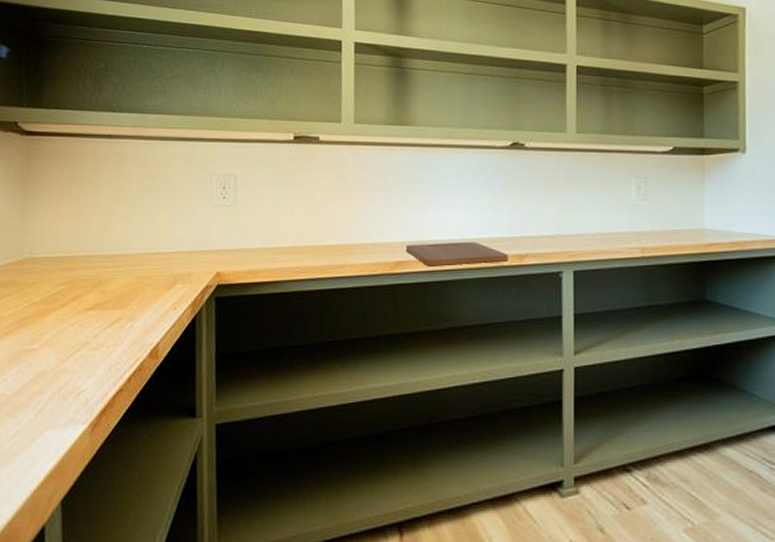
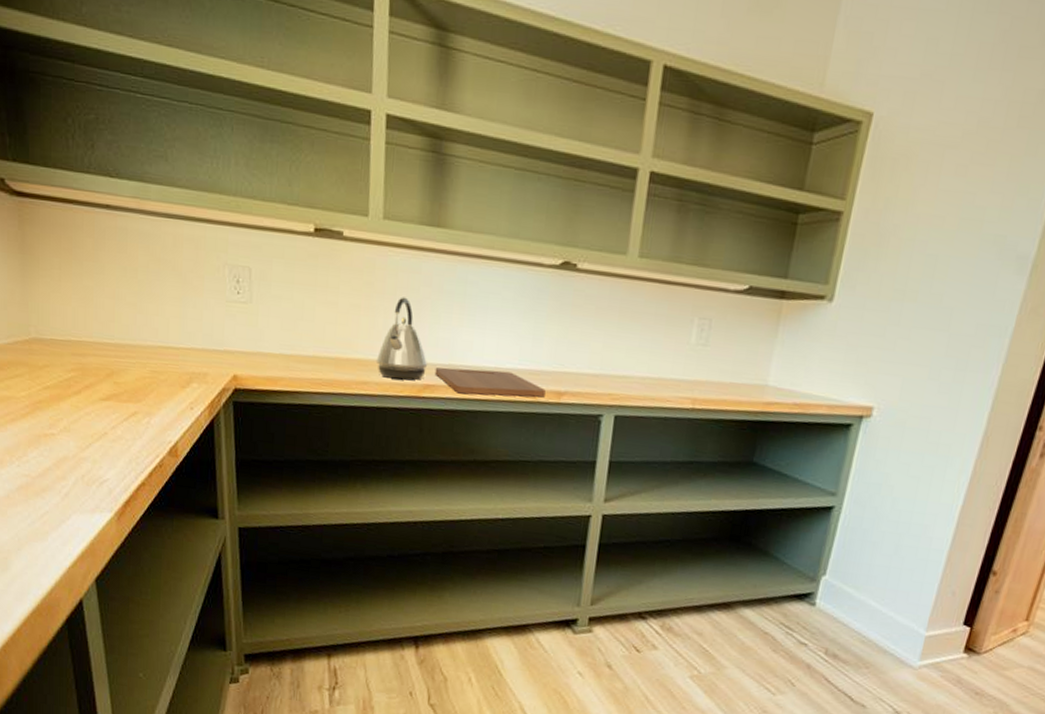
kettle: none [351,186,399,259] -> present [376,297,428,380]

